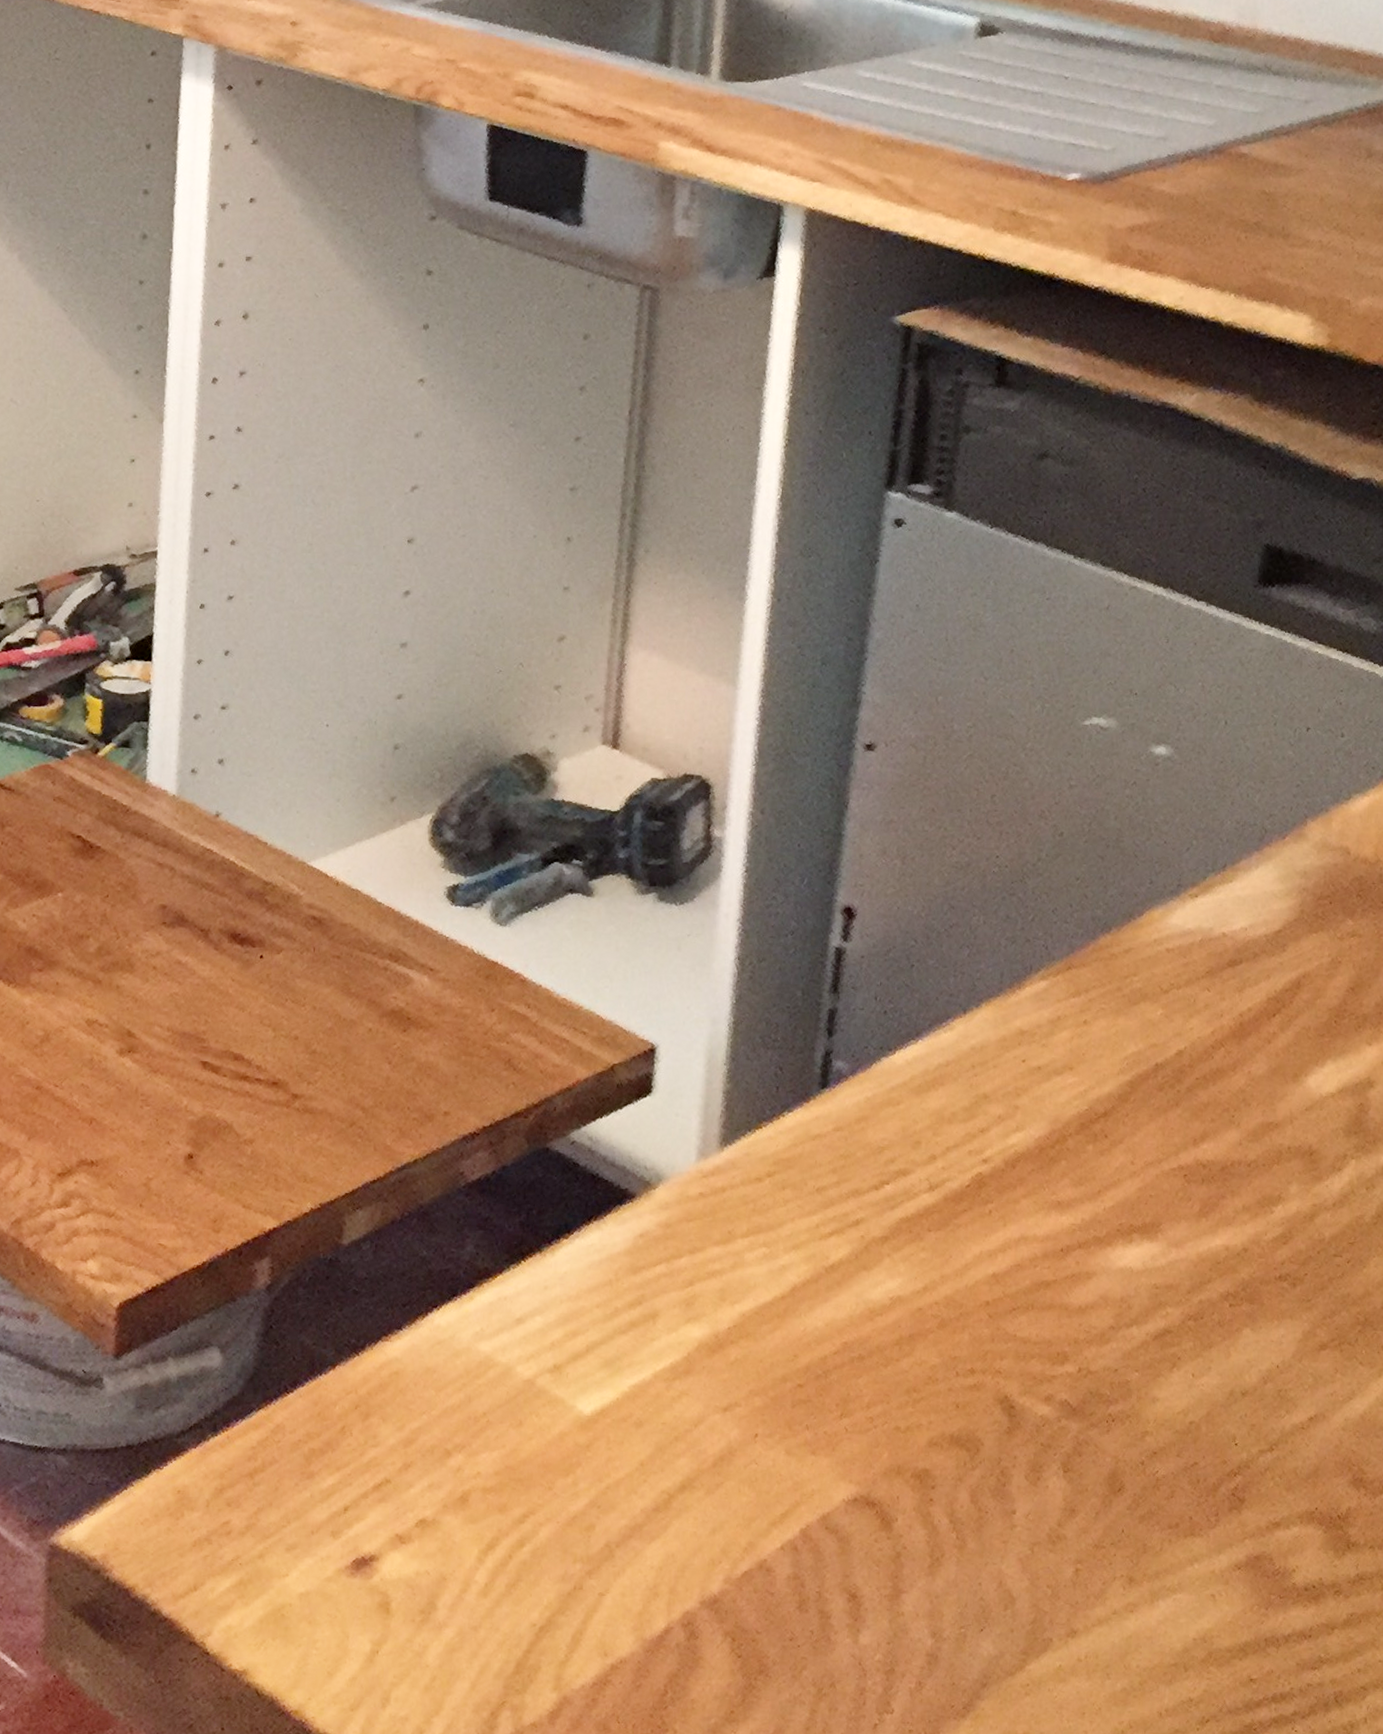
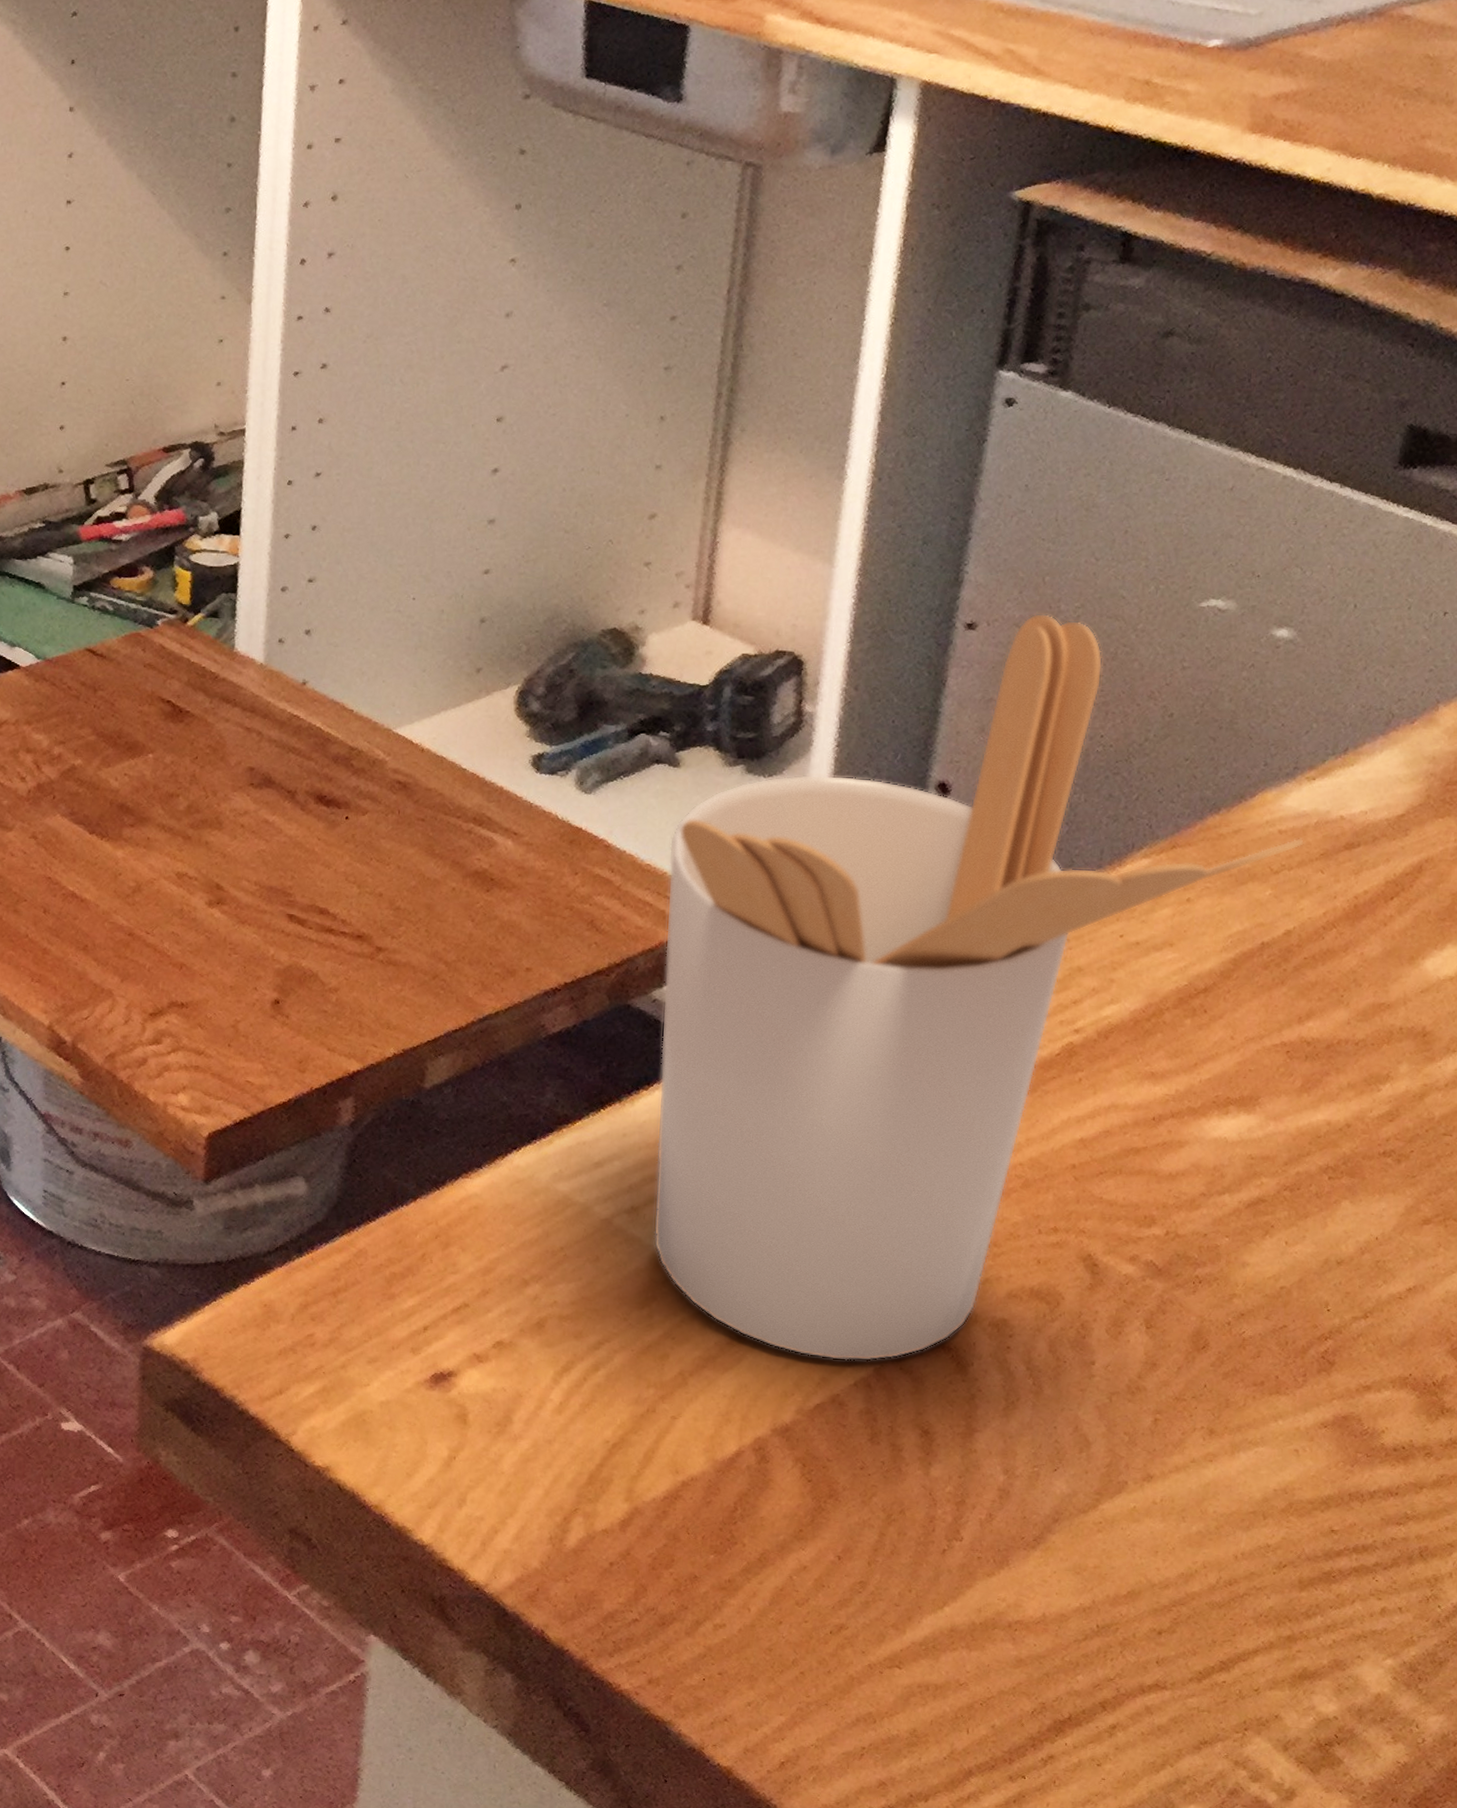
utensil holder: none [576,733,1192,1523] -> present [653,613,1305,1362]

